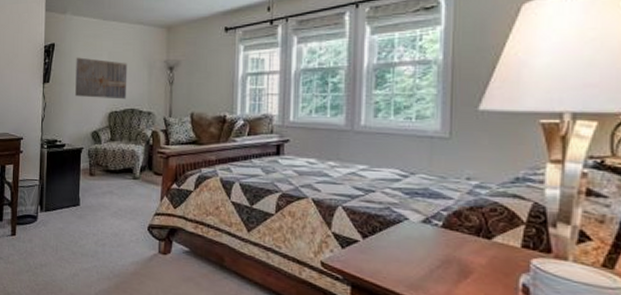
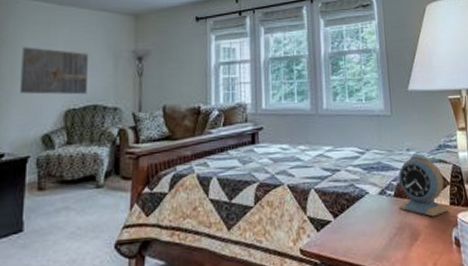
alarm clock: none [446,186,519,257] -> present [398,156,449,217]

